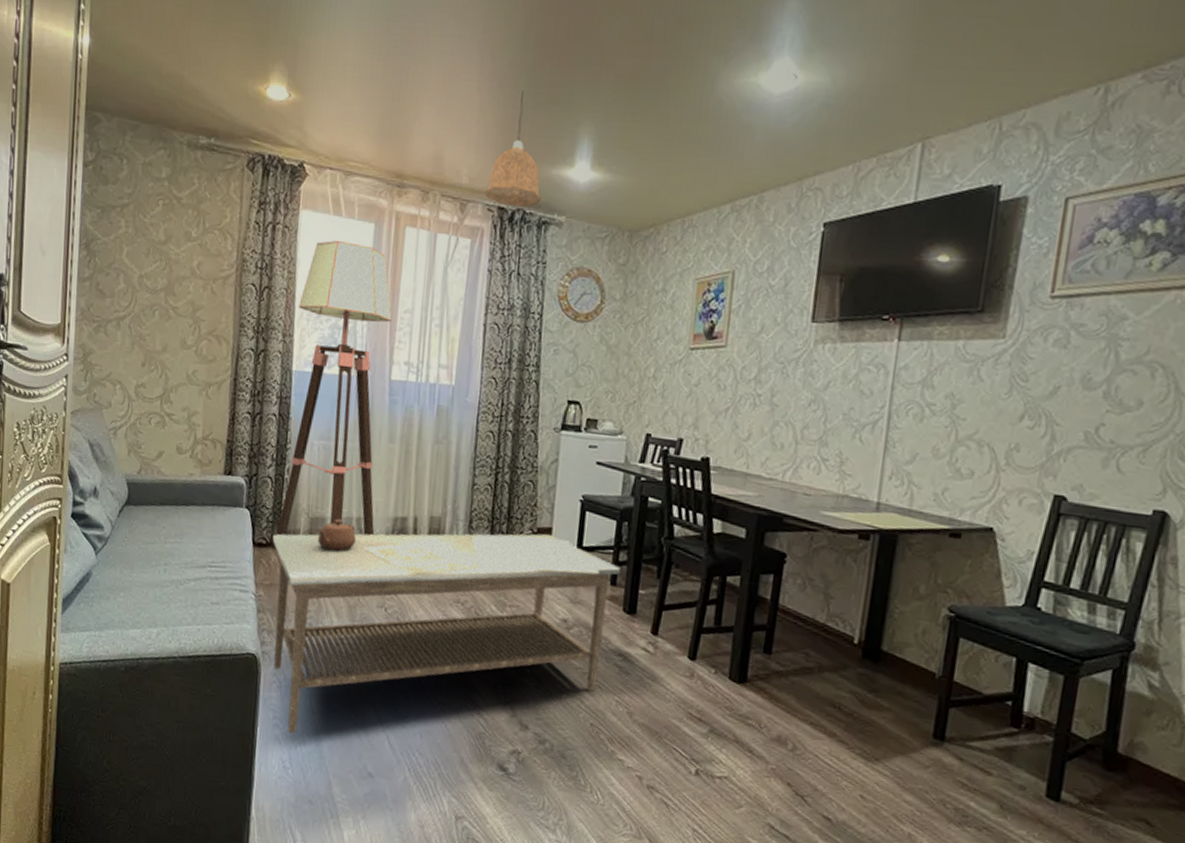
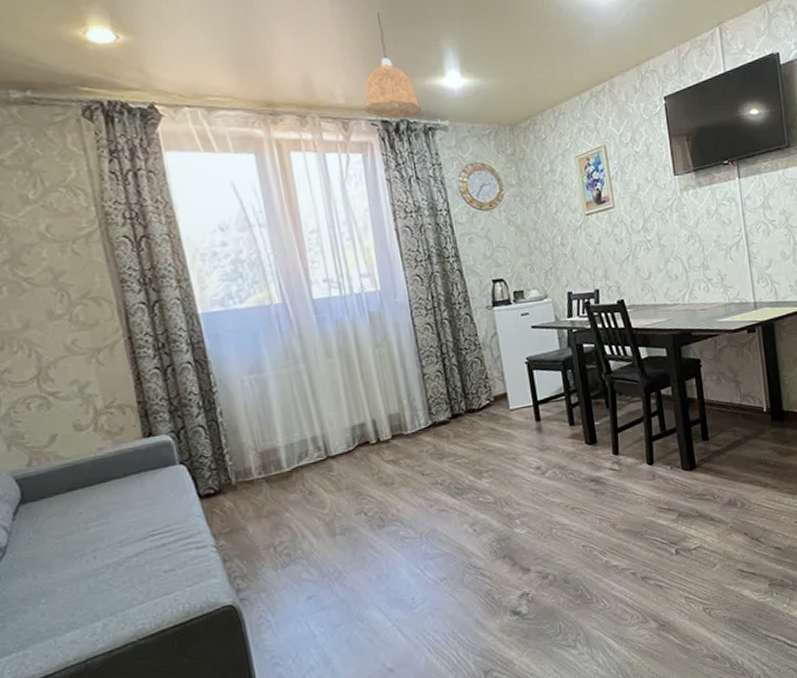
coffee table: present [272,519,621,734] -> none [220,398,579,666]
floor lamp: present [274,241,392,547] -> none [187,176,335,493]

